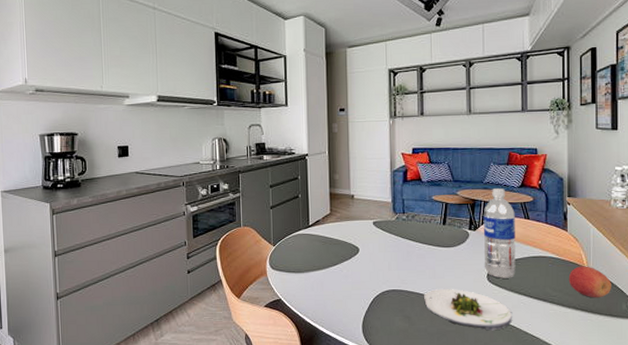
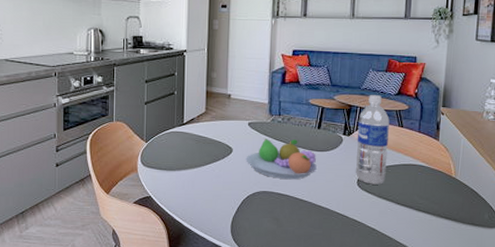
fruit bowl: none [373,236,446,277] -> present [246,138,318,180]
salad plate: present [424,289,513,331] -> none [294,193,379,235]
apple: present [568,266,611,298] -> none [435,175,476,207]

